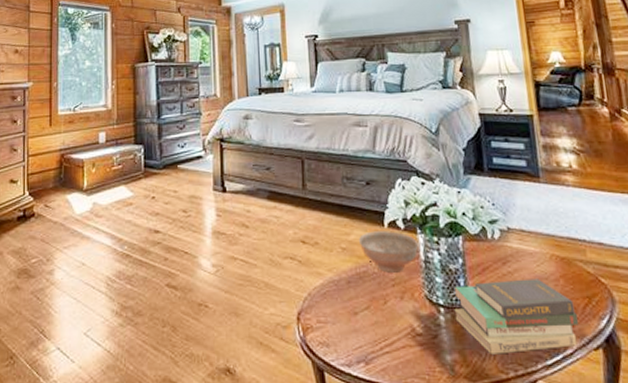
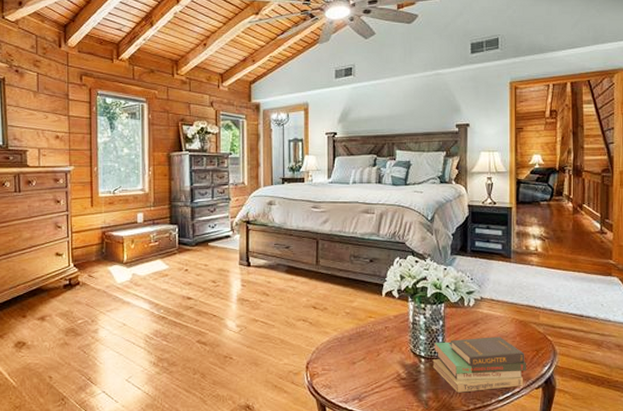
decorative bowl: present [358,231,419,273] -> none [360,299,409,332]

